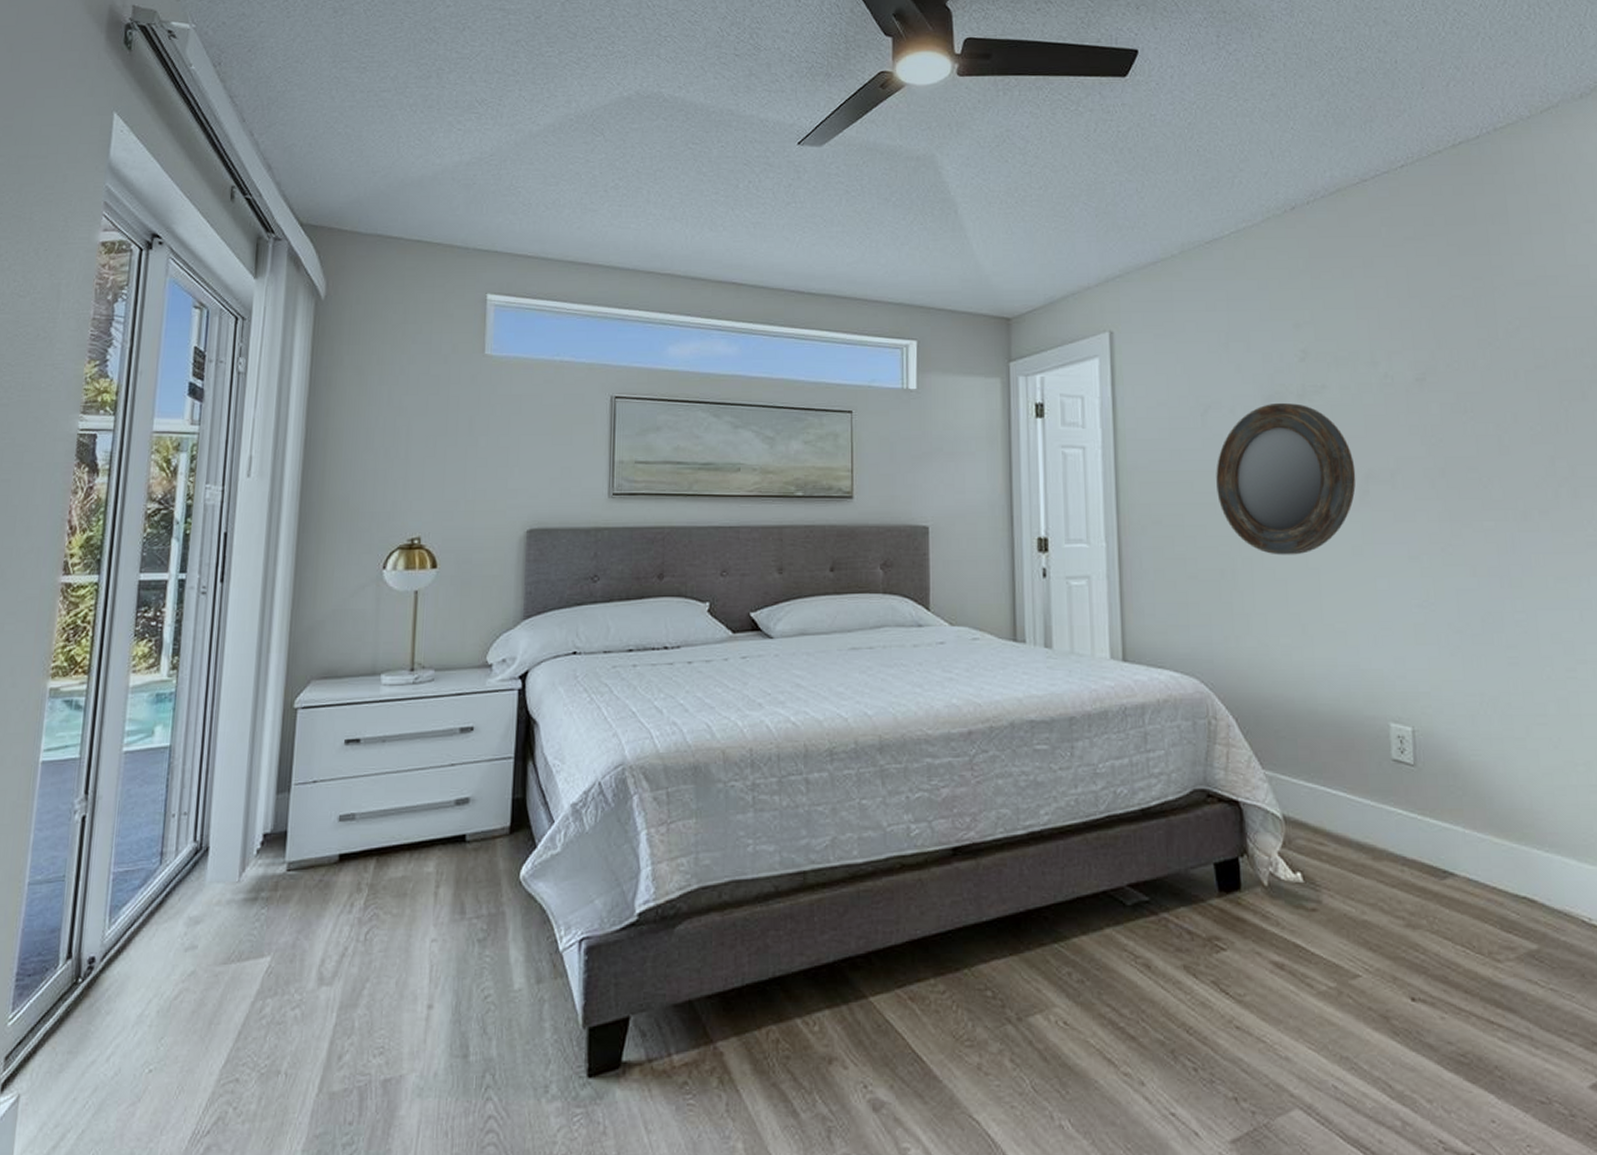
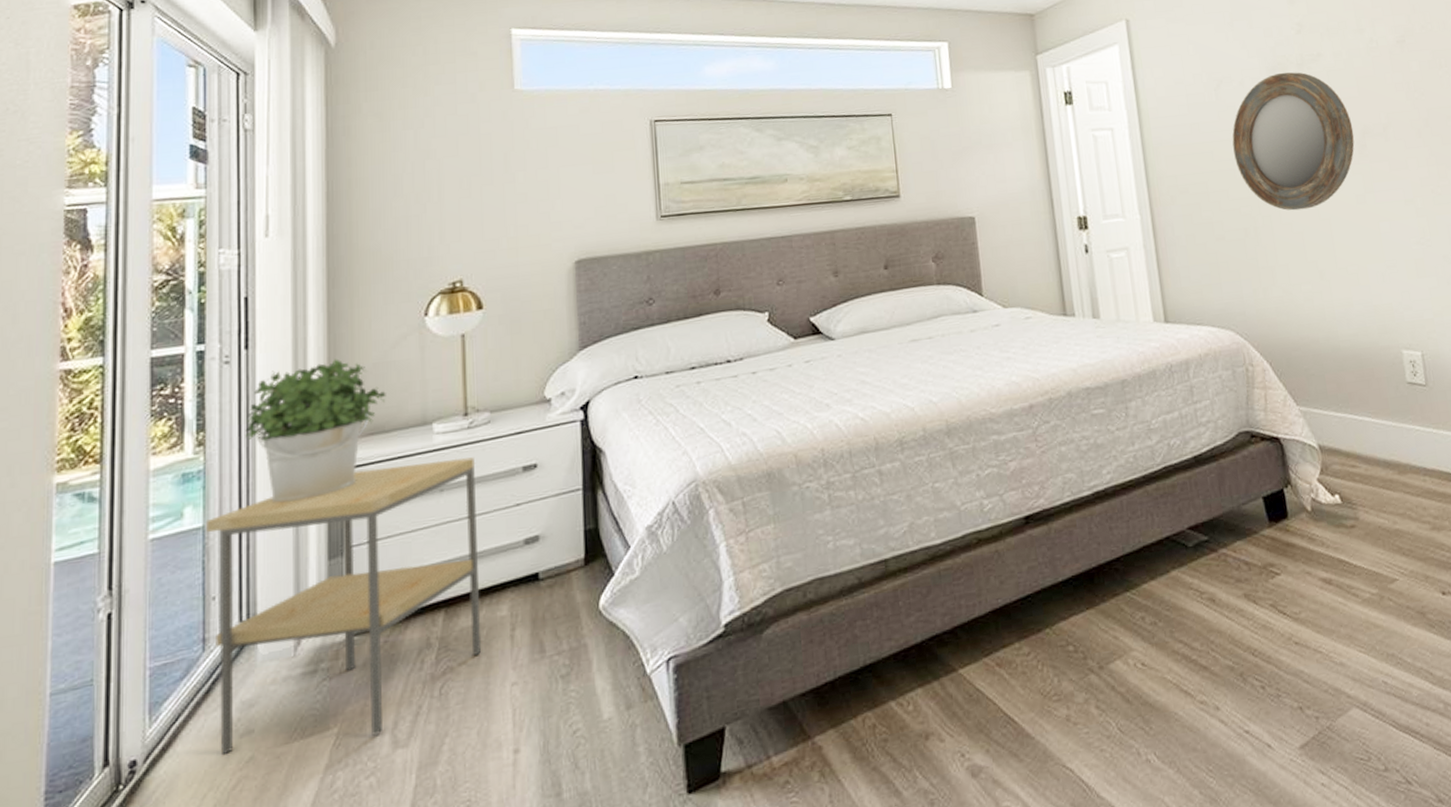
side table: none [166,711,417,969] -> present [207,457,482,756]
potted plant: none [213,601,342,733] -> present [245,359,386,503]

